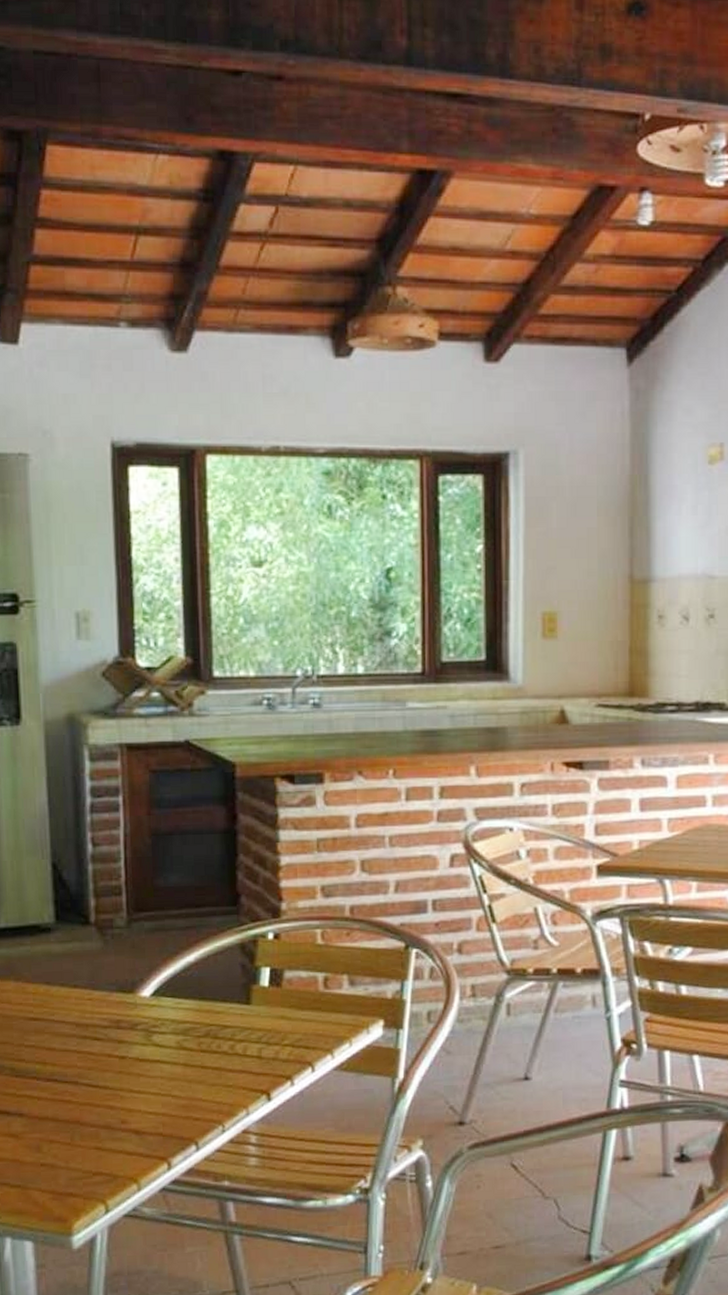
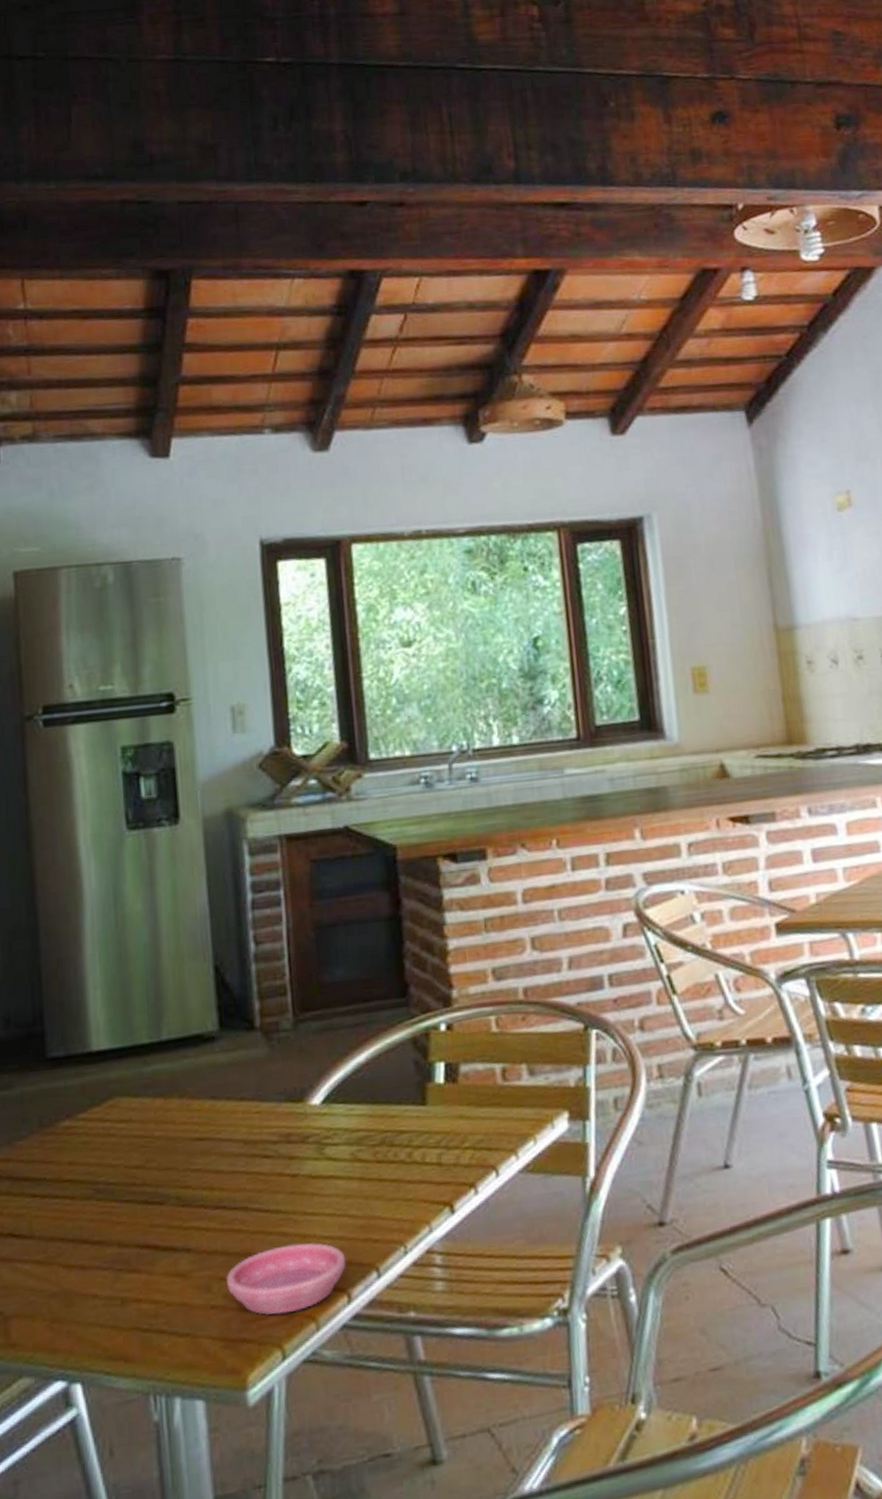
saucer: none [55,1116,168,1175] -> present [225,1242,347,1315]

